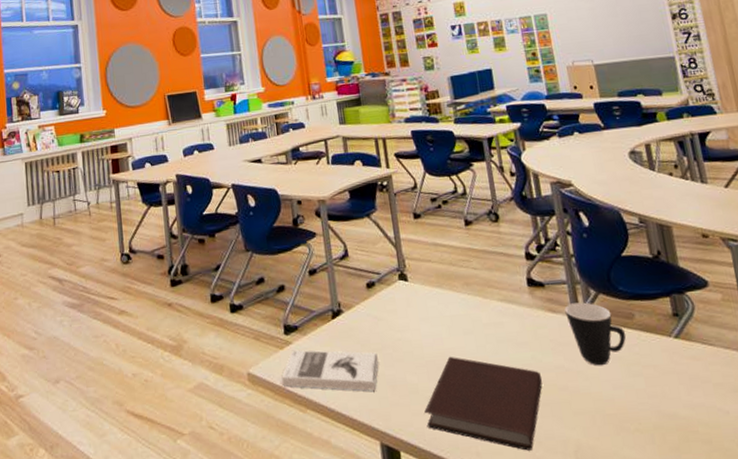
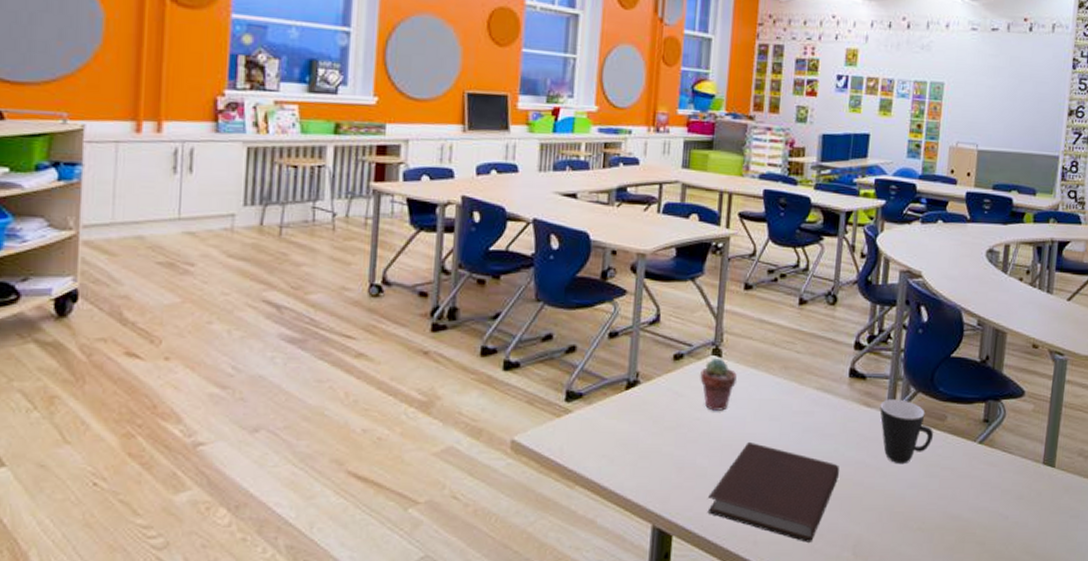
book: present [282,349,379,391] -> none [552,419,670,471]
potted succulent: none [392,282,426,331] -> present [700,357,737,411]

